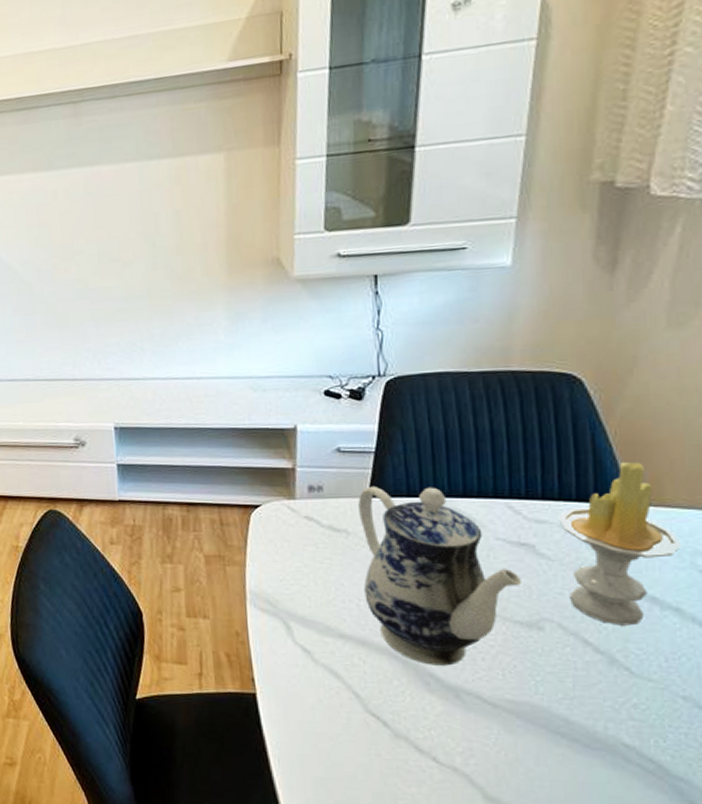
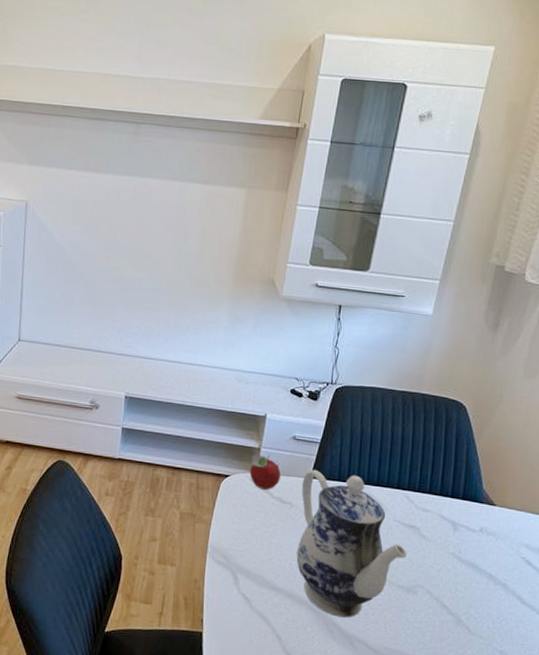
fruit: none [285,474,329,518] -> present [249,454,281,490]
candle: present [558,462,683,626] -> none [437,472,514,595]

